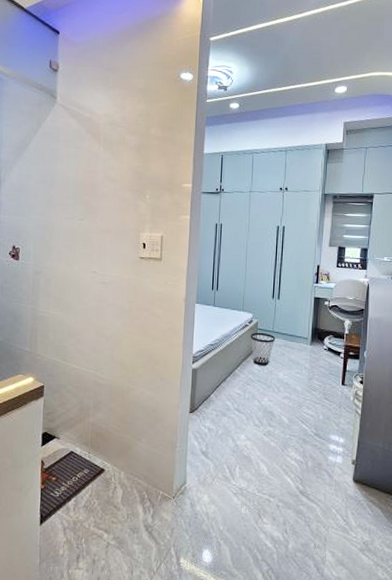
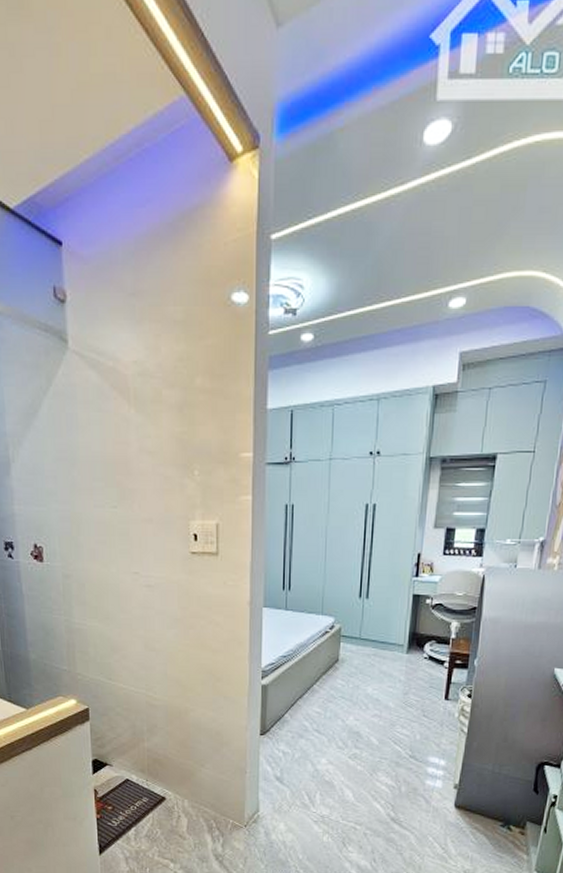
wastebasket: present [250,332,276,366] -> none [332,640,363,680]

